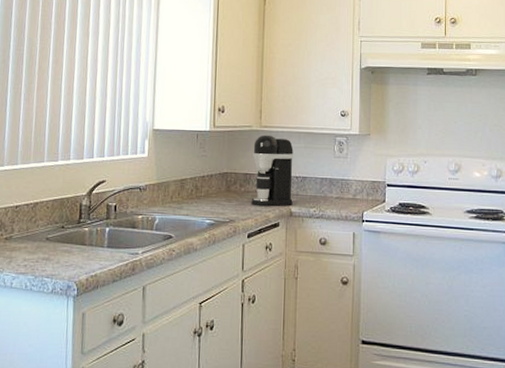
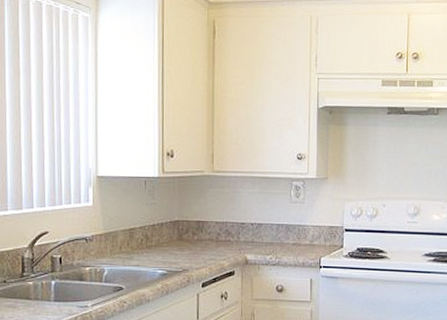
coffee maker: present [251,134,294,207] -> none [205,180,248,255]

